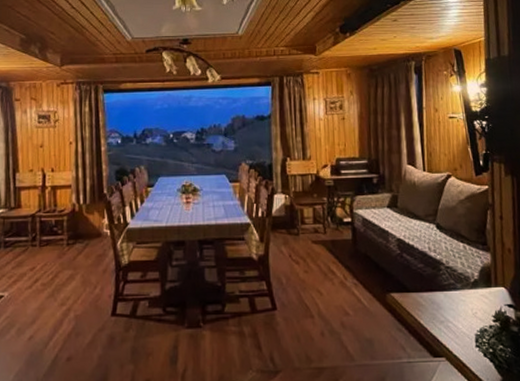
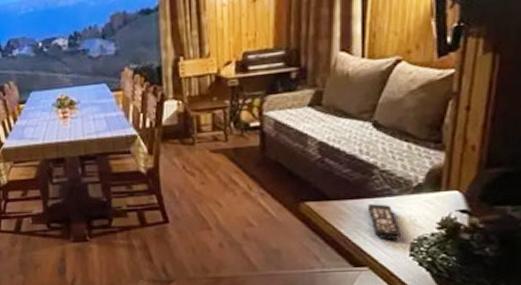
remote control: none [439,297,467,331] -> present [367,204,400,240]

